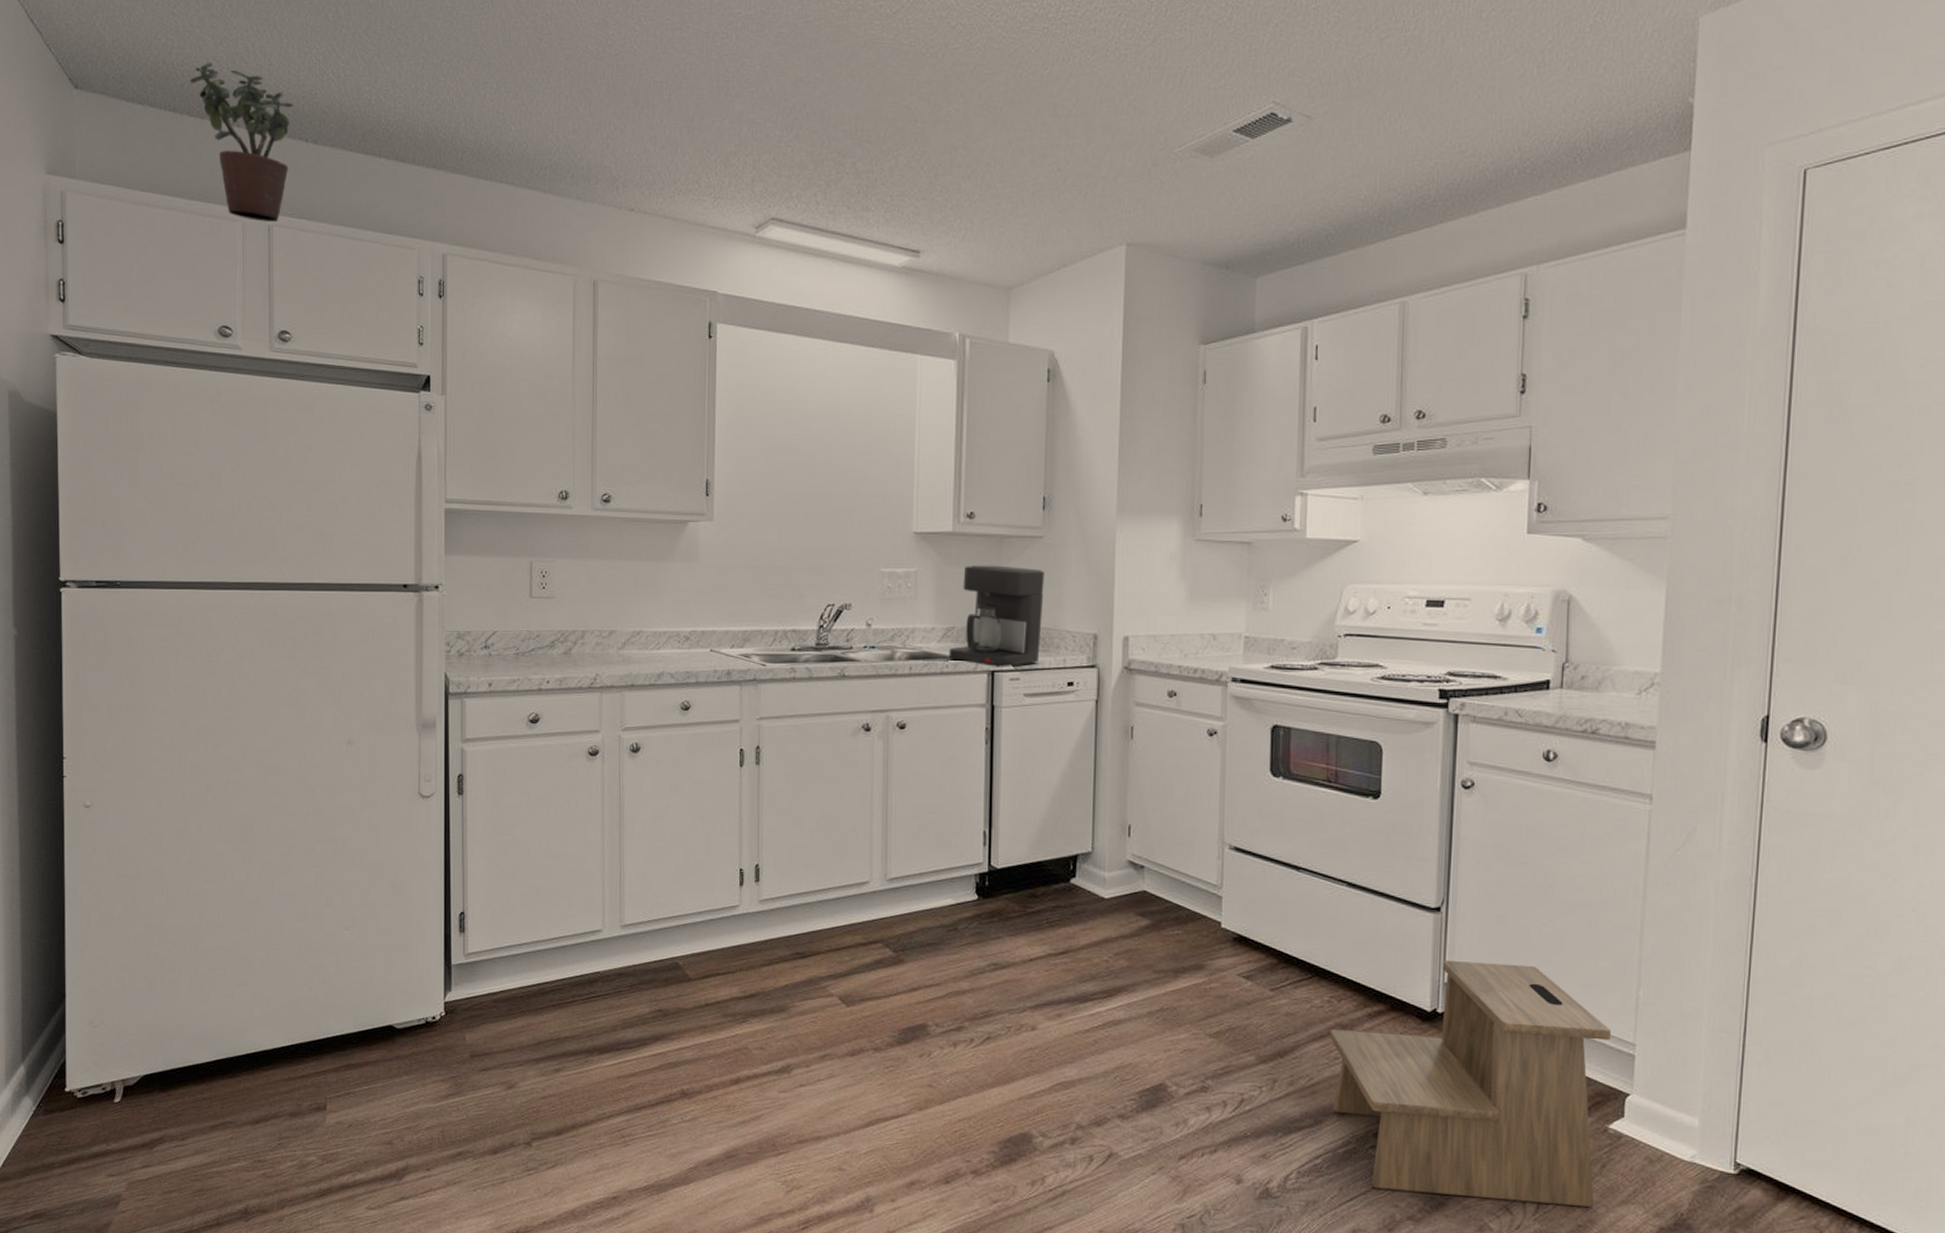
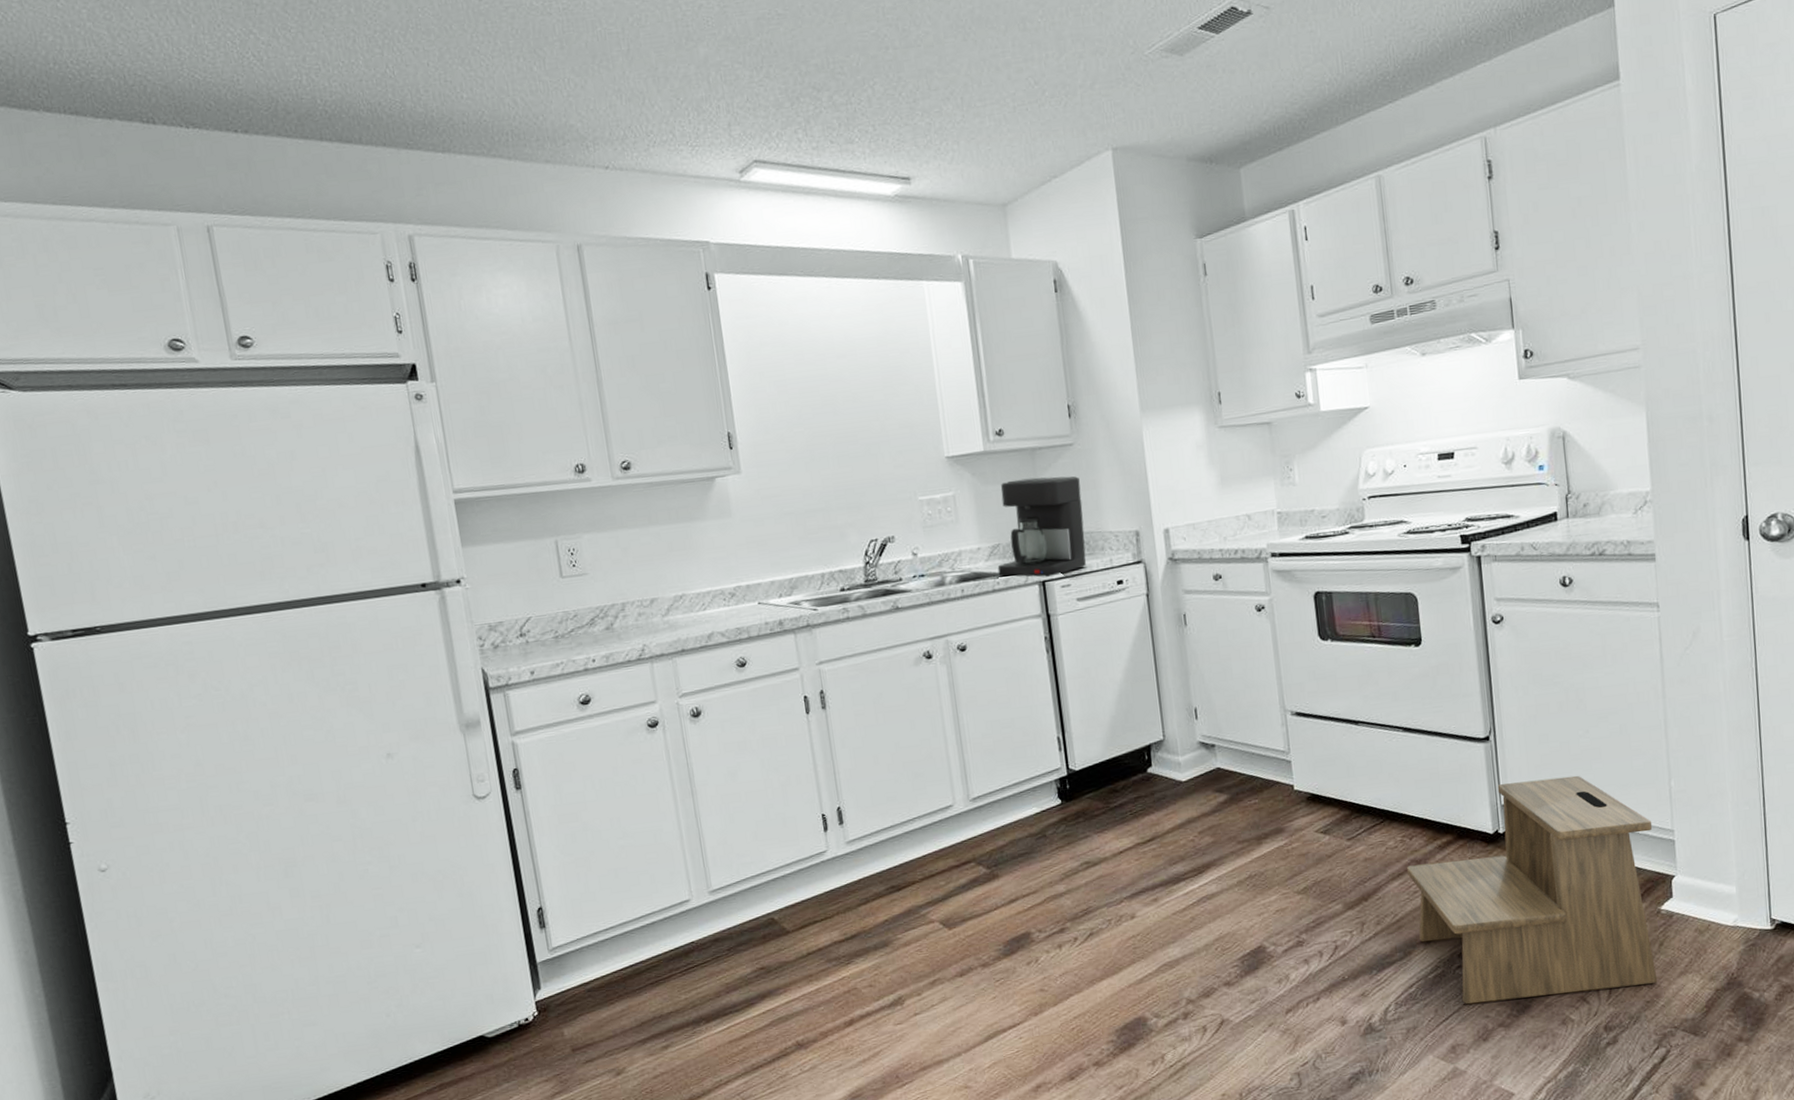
potted plant: present [189,62,293,223] -> none [88,57,221,223]

